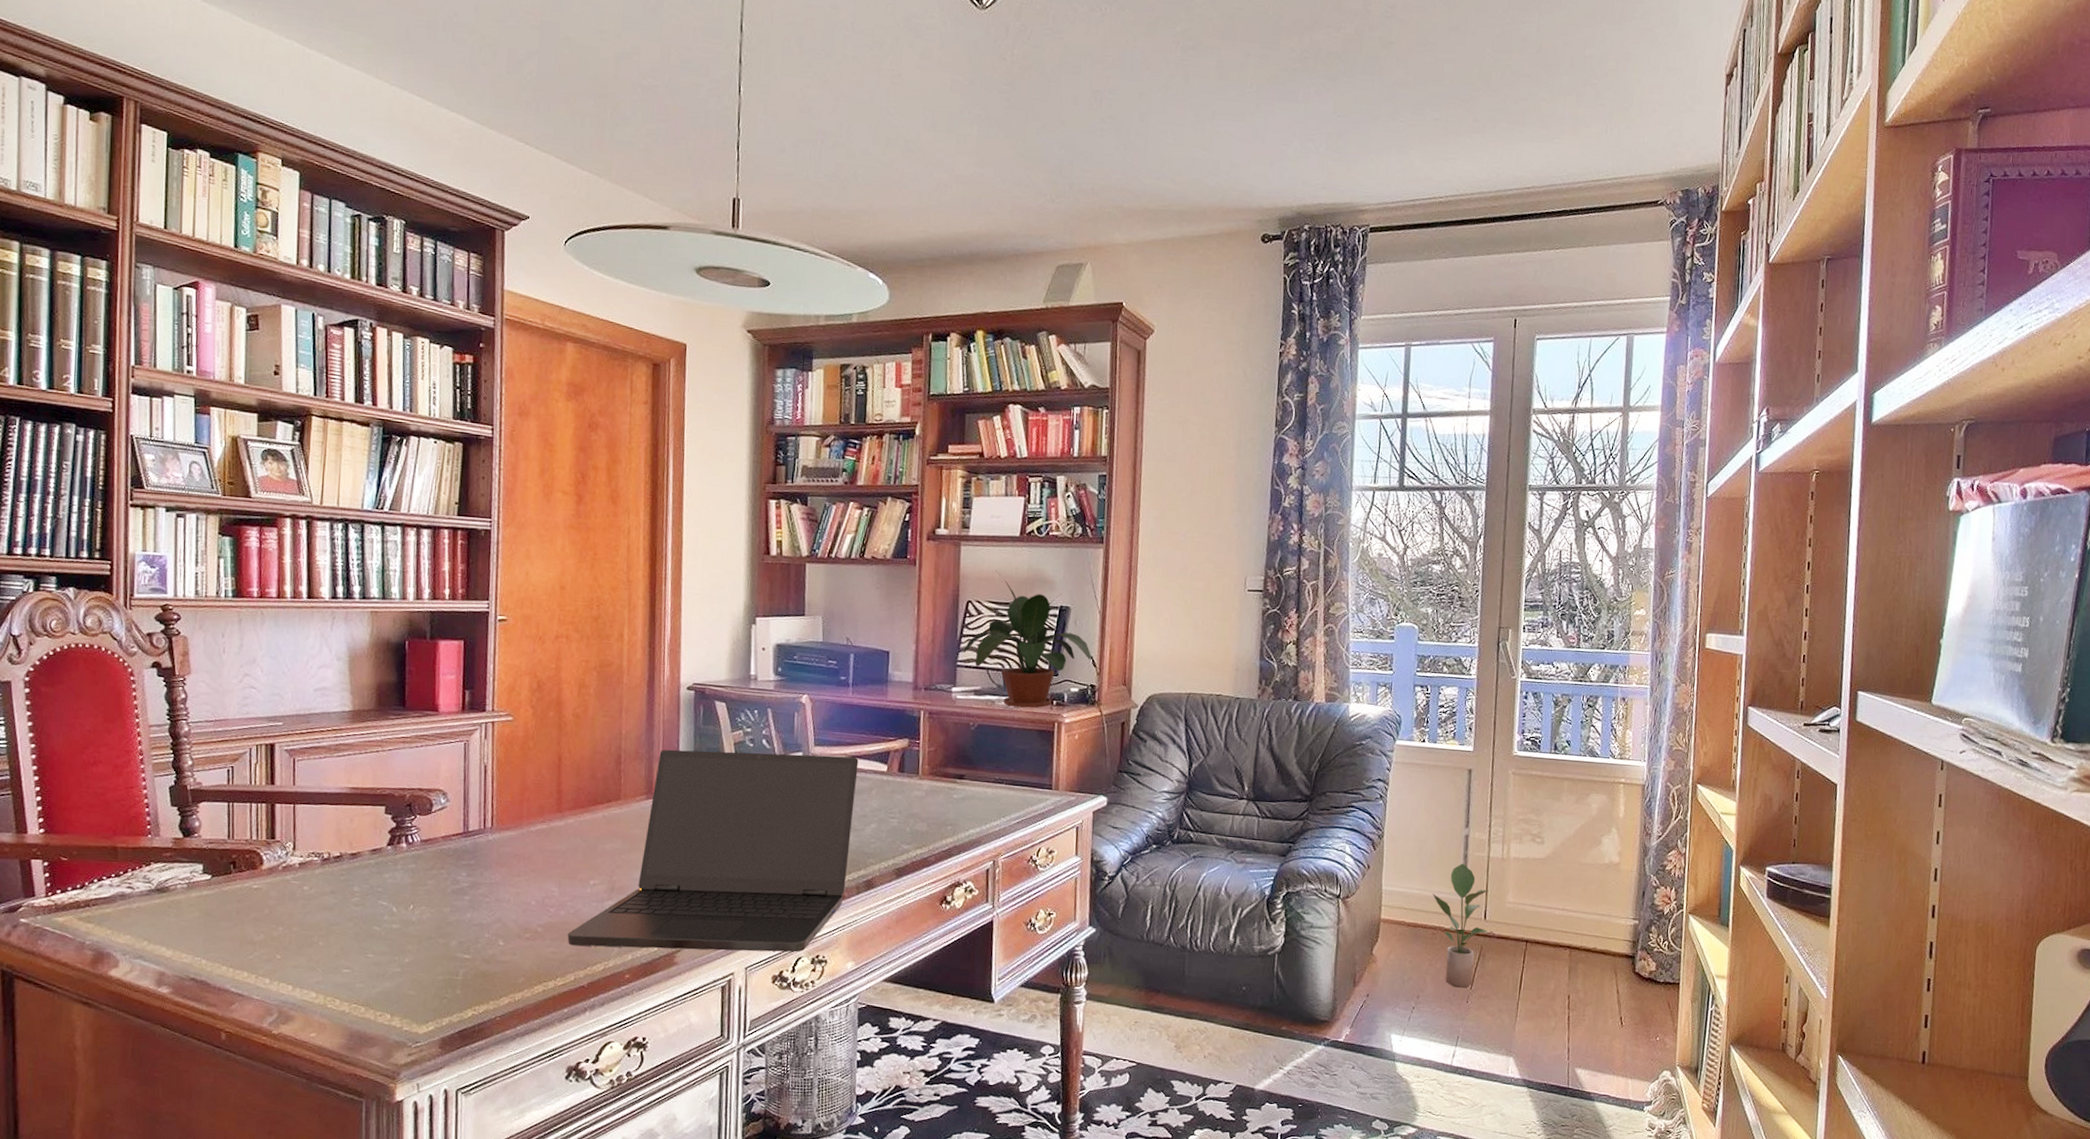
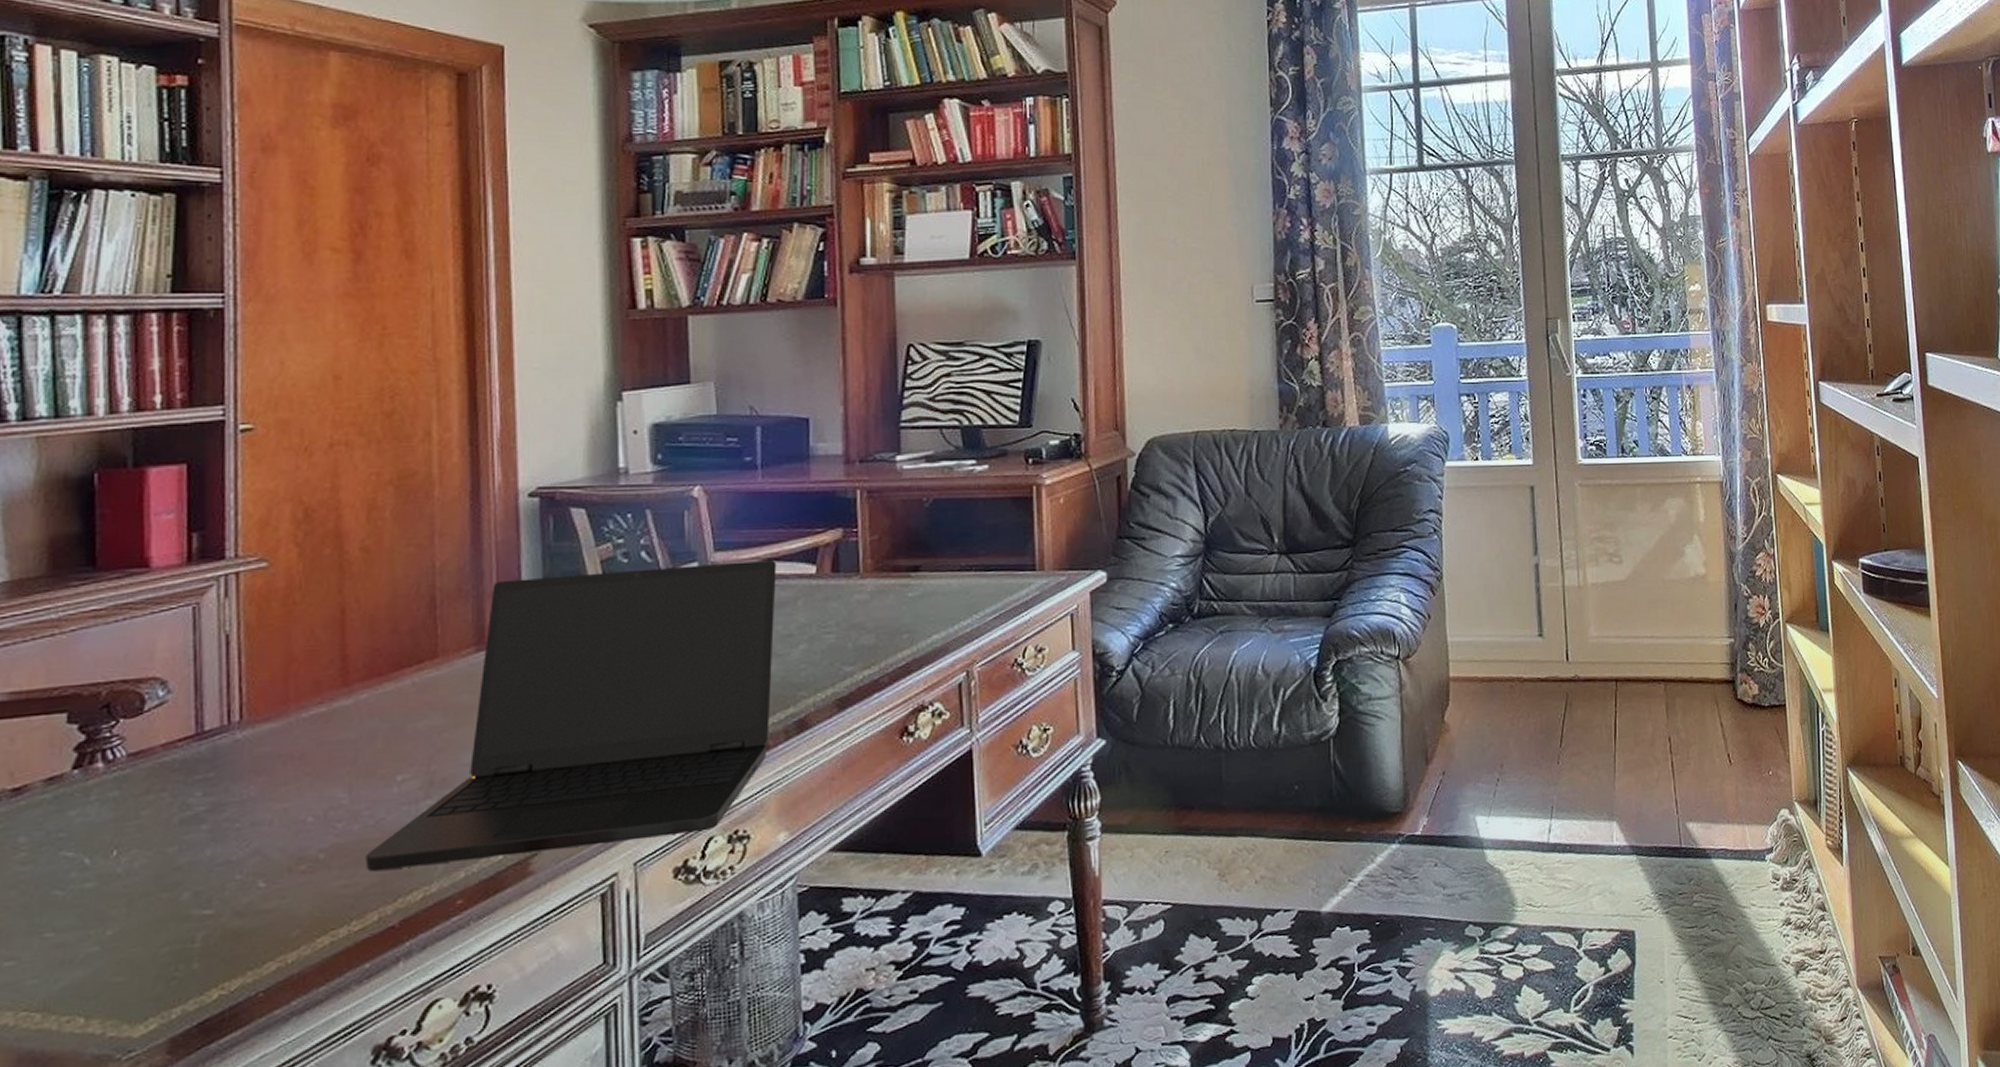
potted plant: present [963,571,1091,708] -> none [907,304,1072,472]
potted plant: present [1432,863,1489,988] -> none [1505,598,1573,748]

